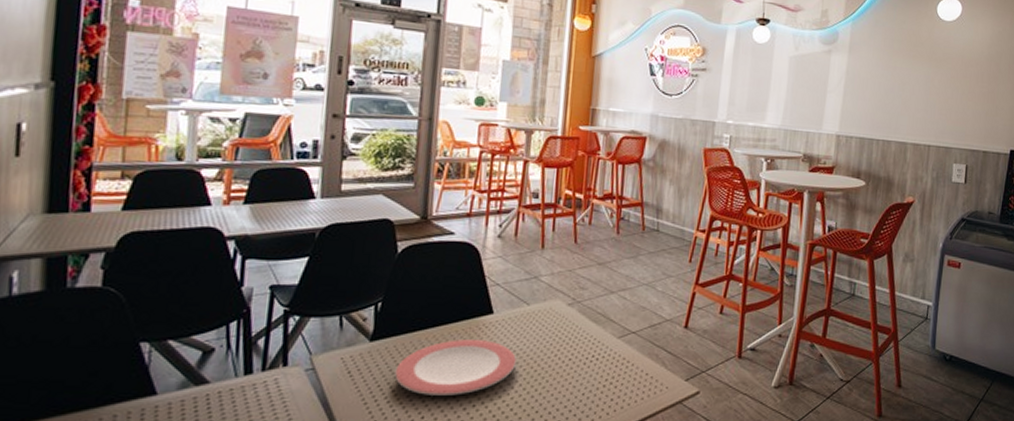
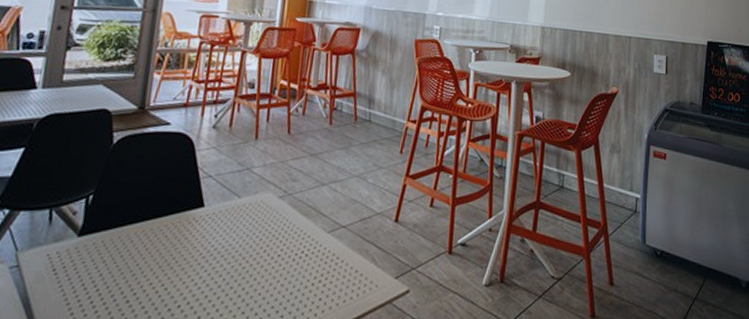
plate: present [394,339,516,396] -> none [100,234,225,295]

